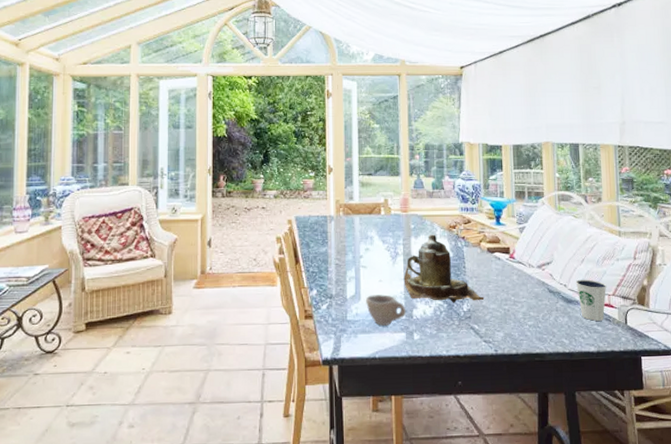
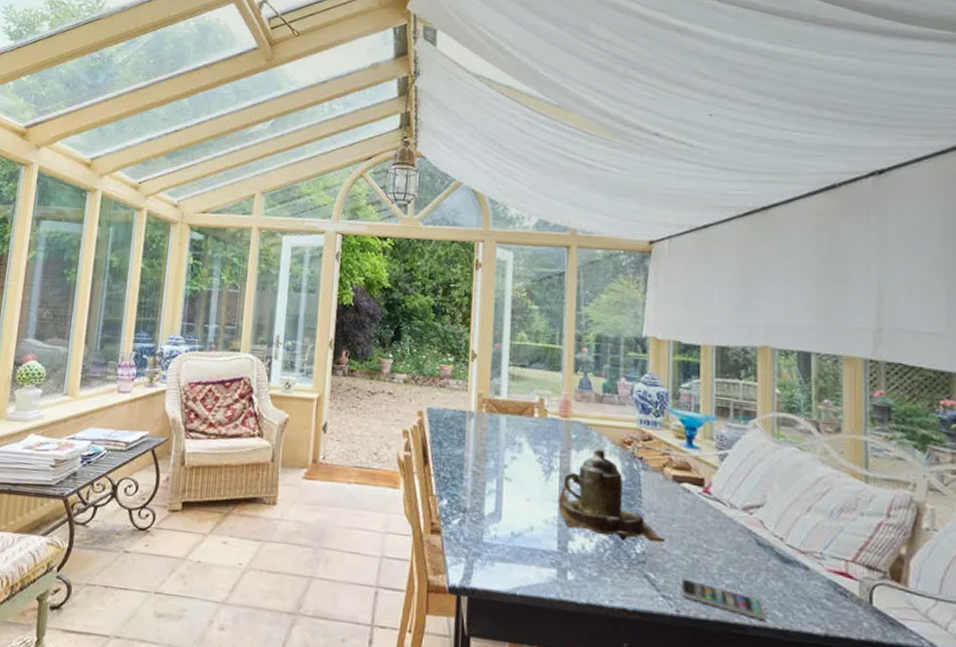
cup: present [366,294,407,326] -> none [508,515,560,557]
smartphone: none [497,325,557,348] -> present [680,578,765,621]
dixie cup: present [575,279,607,321] -> none [796,533,844,594]

